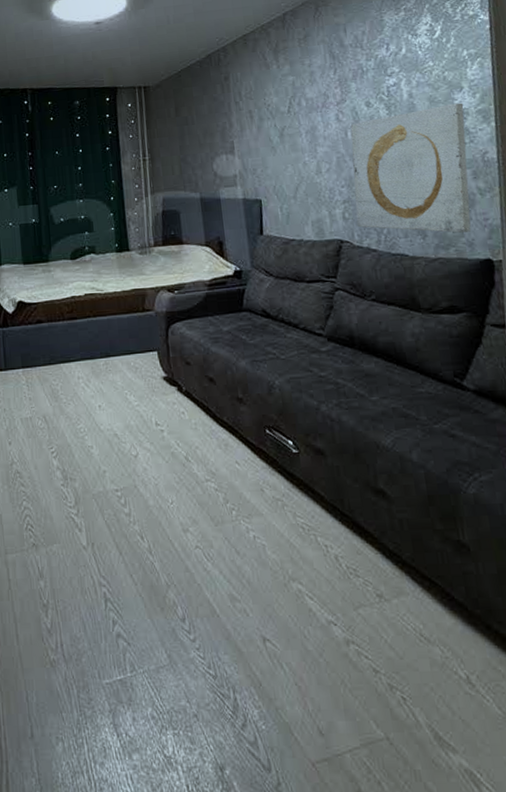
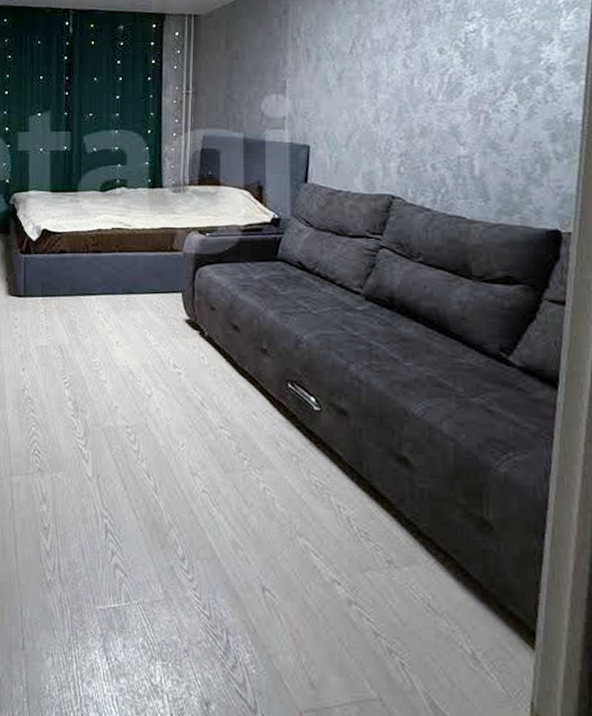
wall art: present [350,102,471,233] -> none [412,56,551,199]

